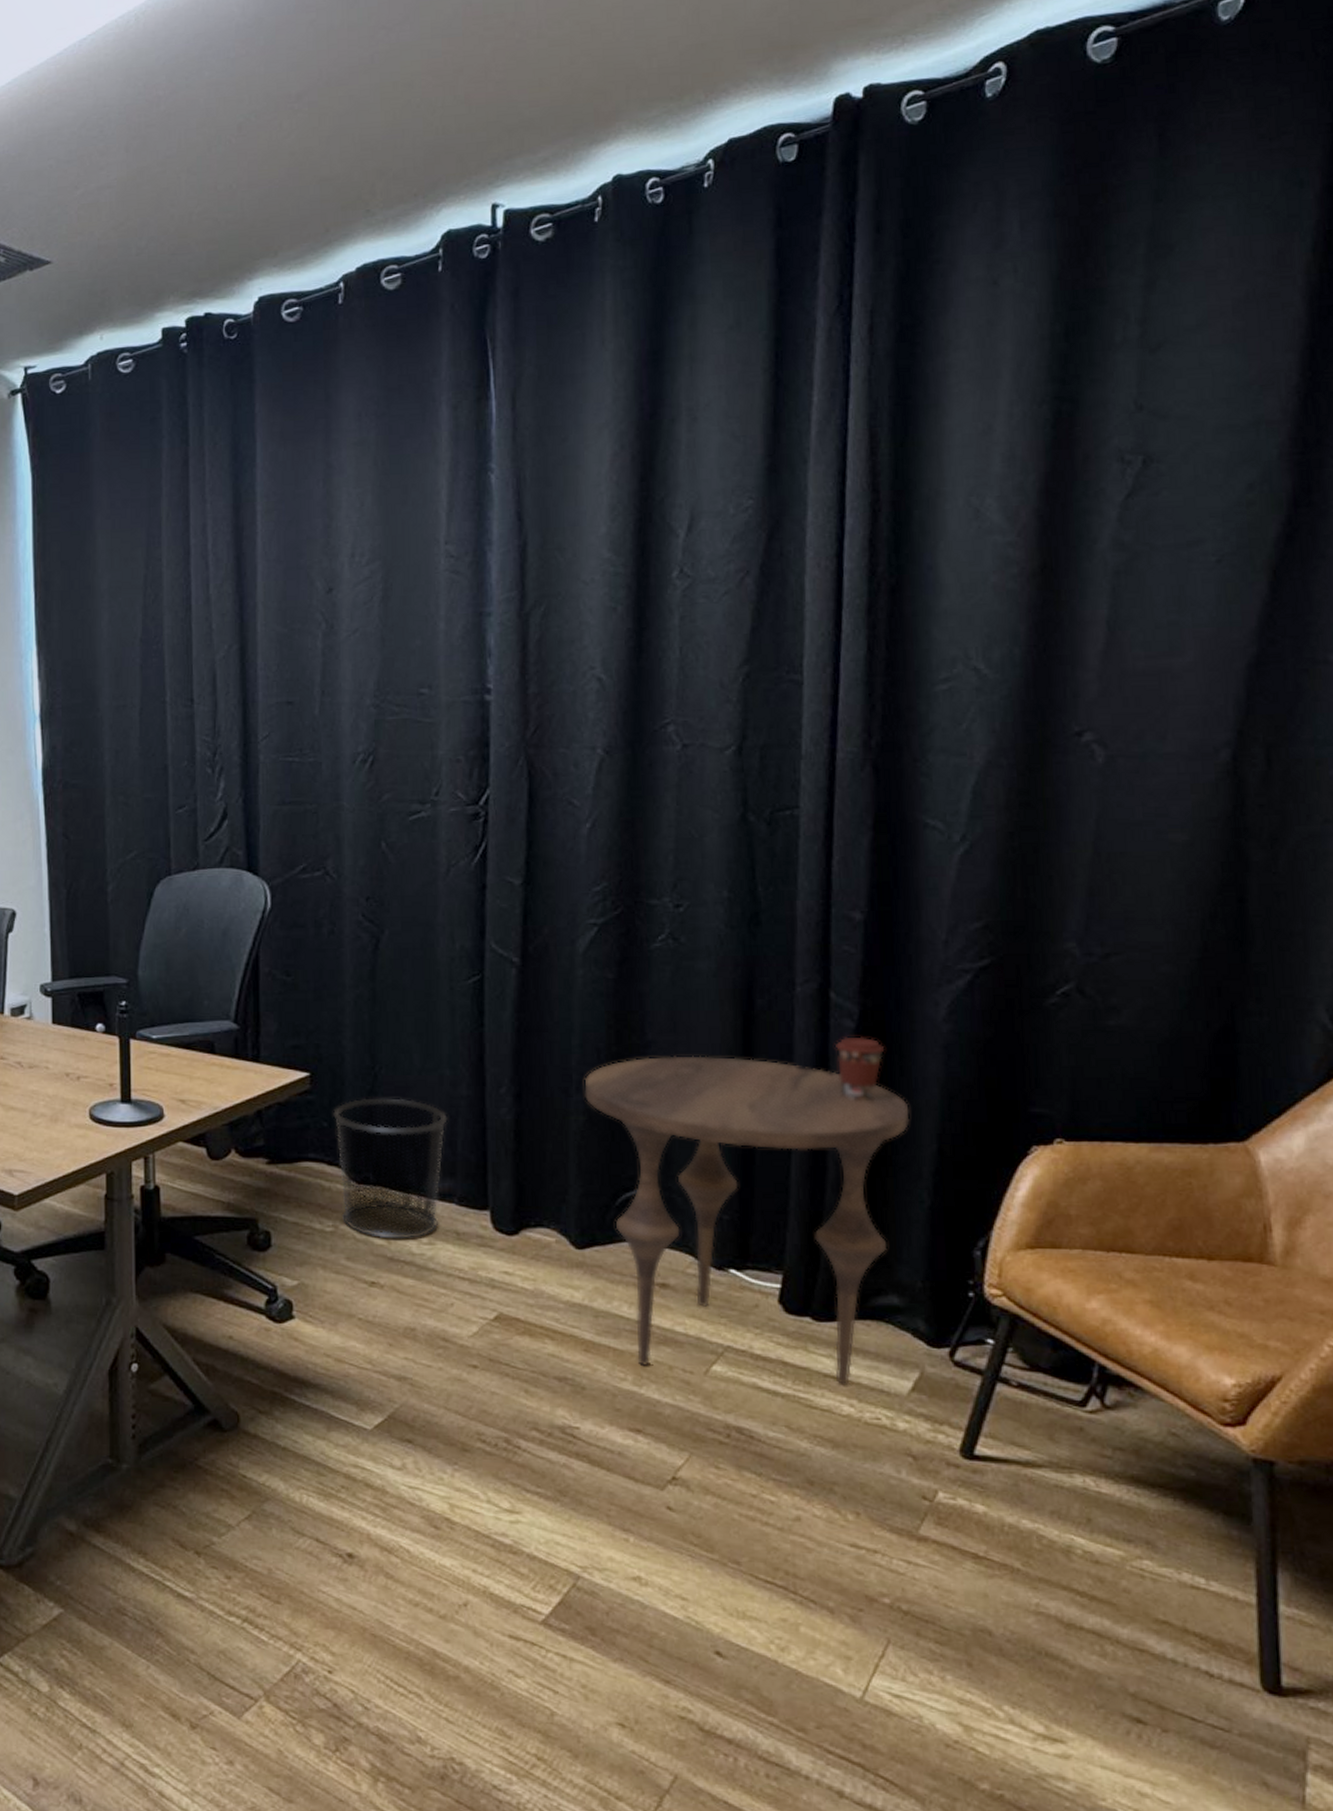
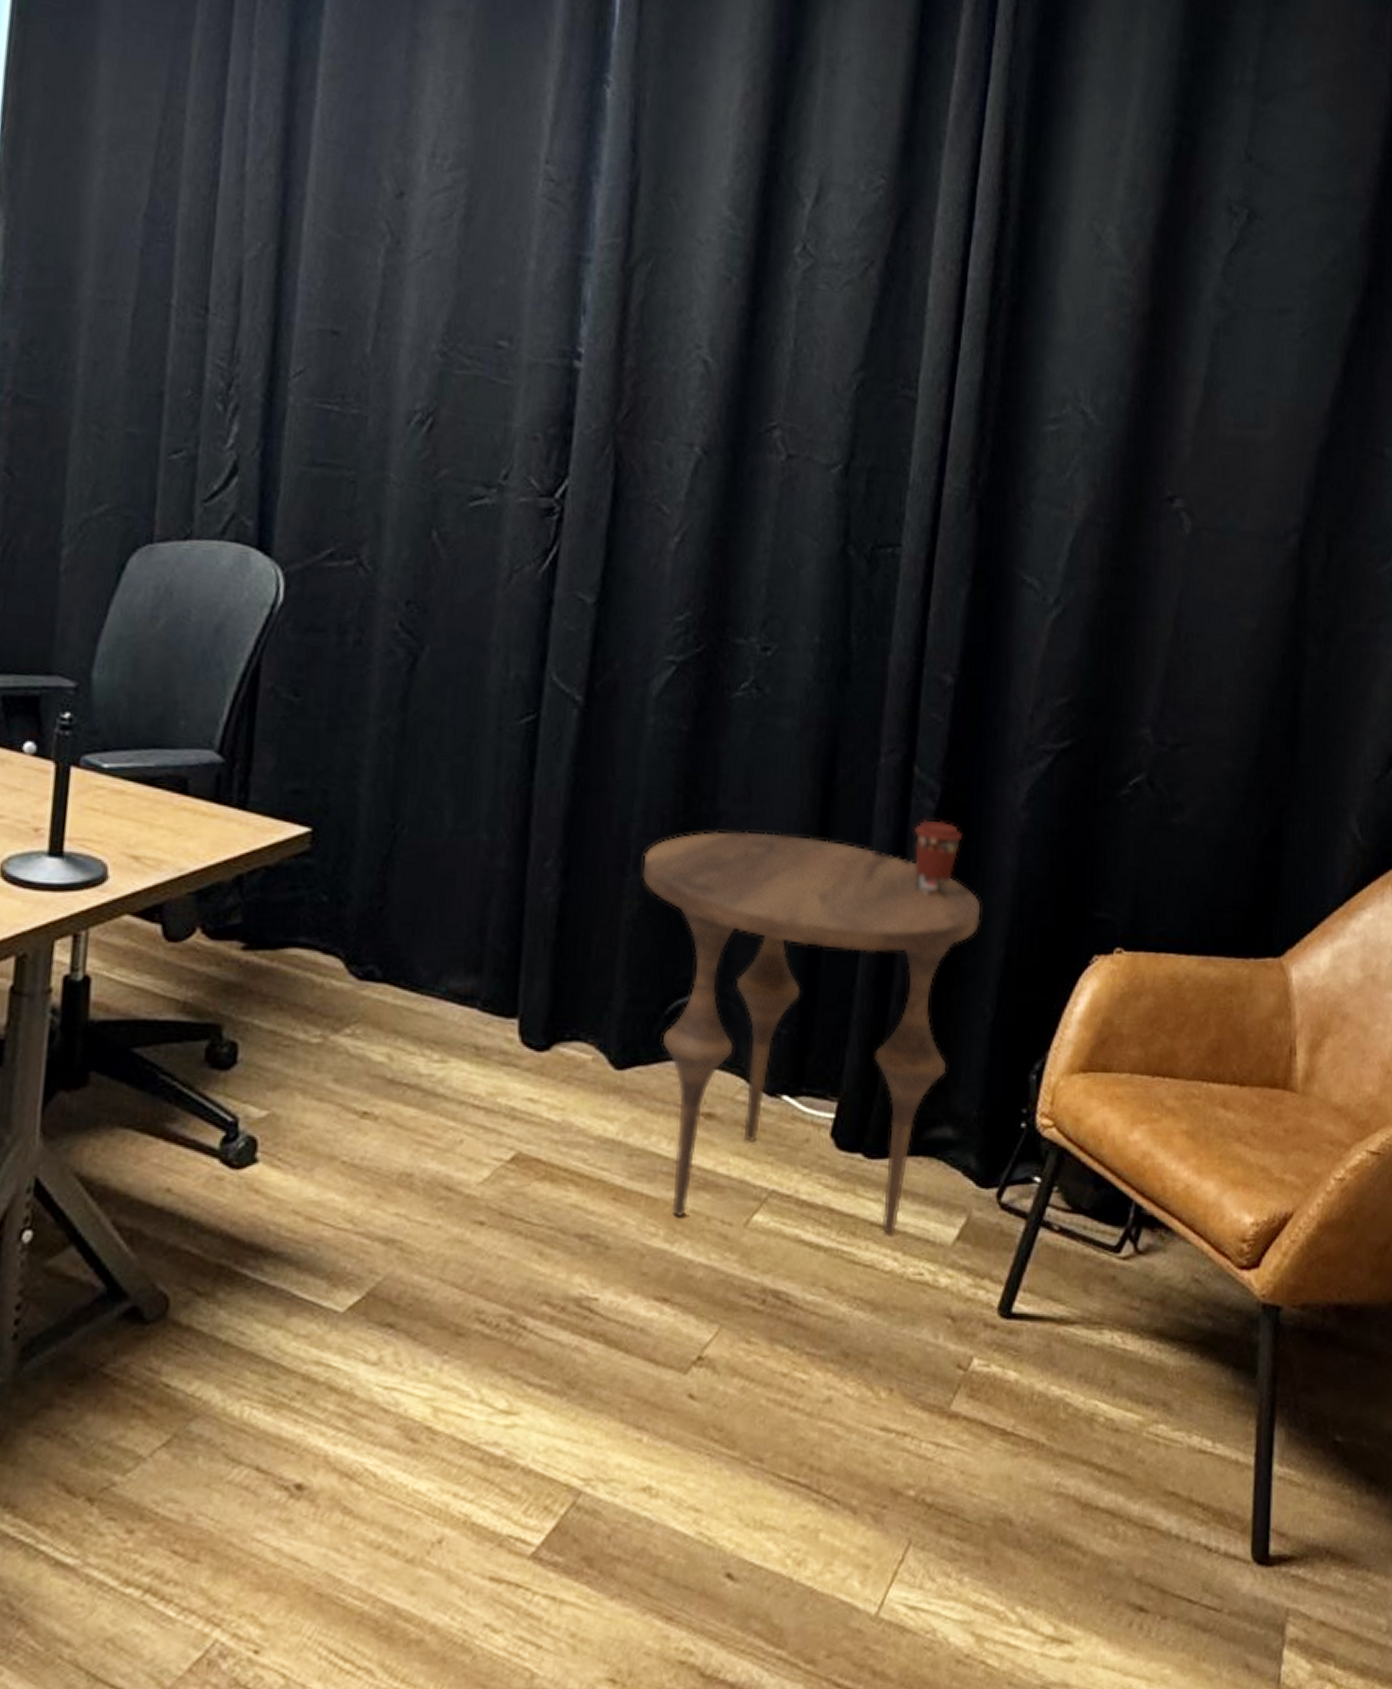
waste bin: present [333,1098,448,1240] -> none [334,865,479,1056]

